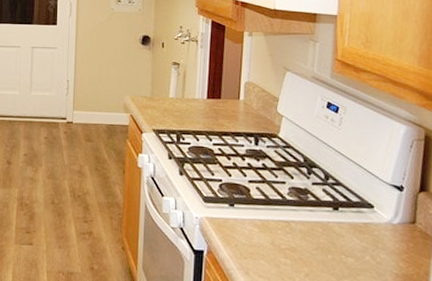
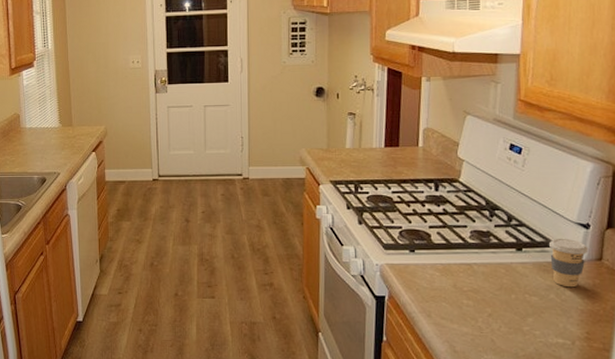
coffee cup: none [365,199,403,251] -> present [549,238,589,288]

